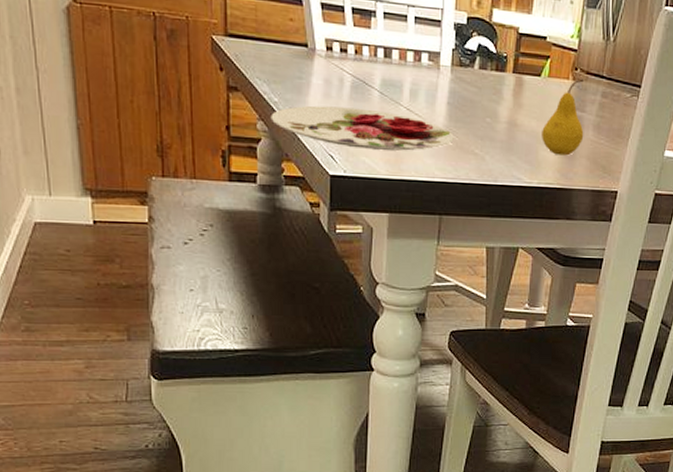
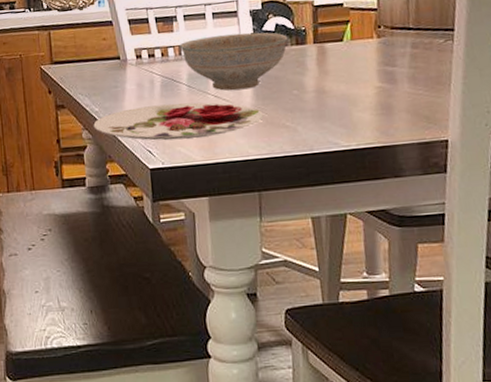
decorative bowl: none [376,42,489,108] -> present [180,32,289,91]
fruit: present [542,78,584,156] -> none [352,34,400,114]

